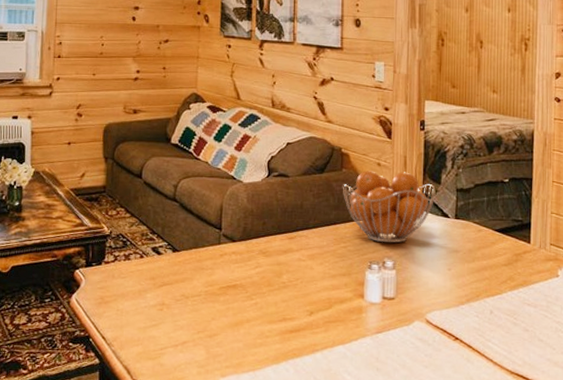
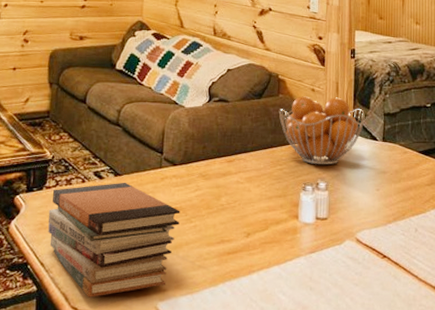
book stack: none [107,258,241,372] -> present [48,182,180,298]

